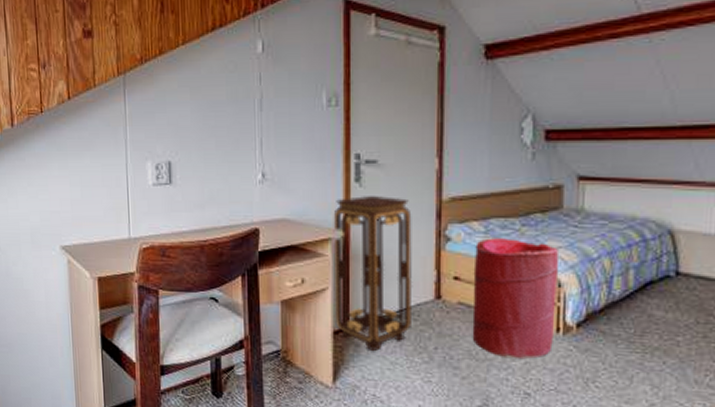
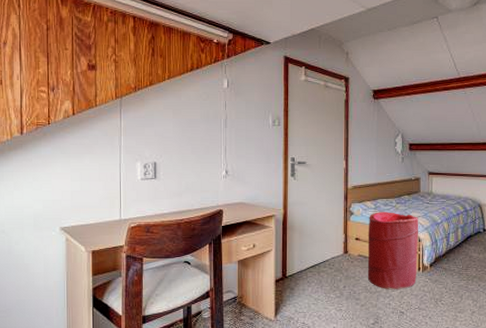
pedestal table: present [333,196,413,352] -> none [276,186,330,293]

